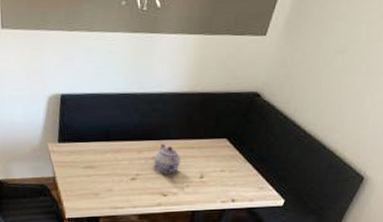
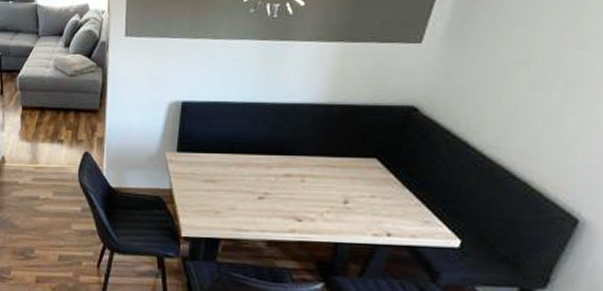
teapot: present [154,143,180,174] -> none [286,159,318,195]

